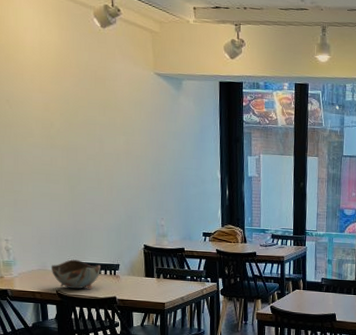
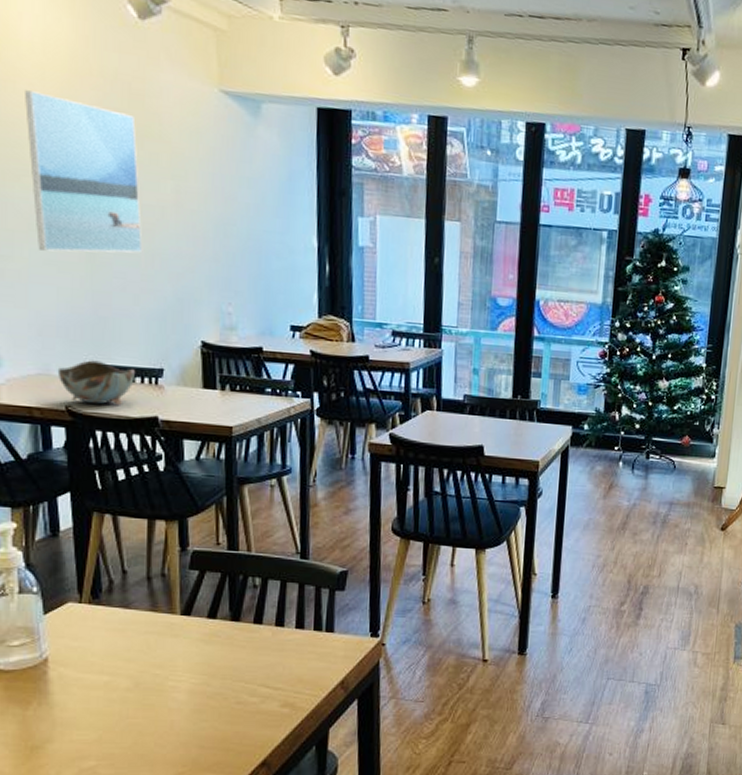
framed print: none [29,80,105,187] -> present [25,90,143,253]

